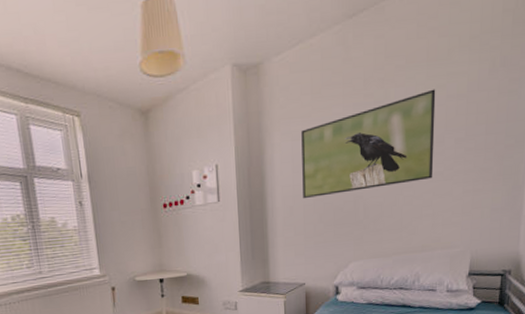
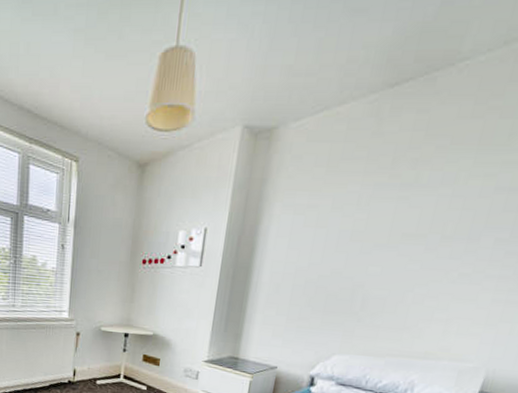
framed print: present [301,89,436,199] -> none [293,177,483,280]

